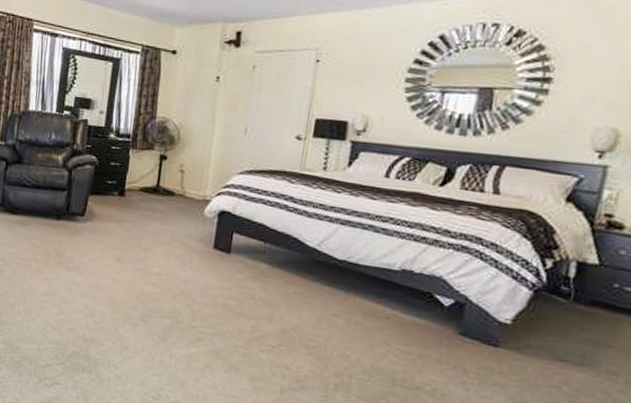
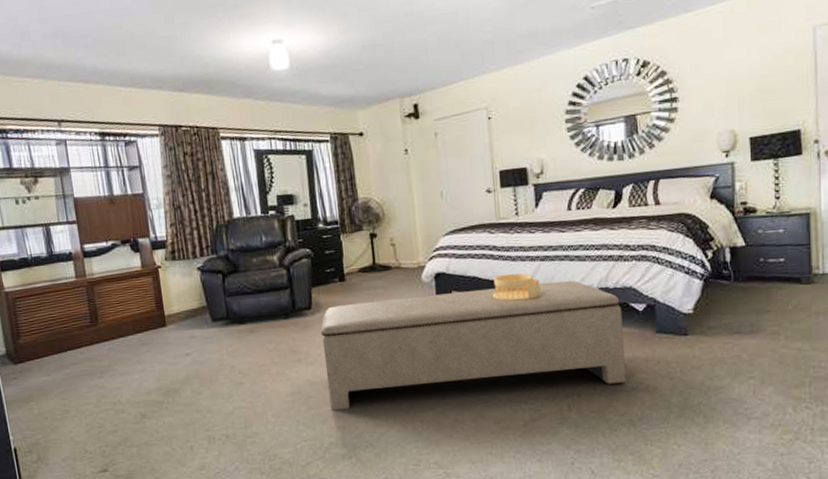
bench: none [82,218,424,379] -> present [320,280,627,411]
architectural model: none [276,228,334,263] -> present [492,273,540,301]

